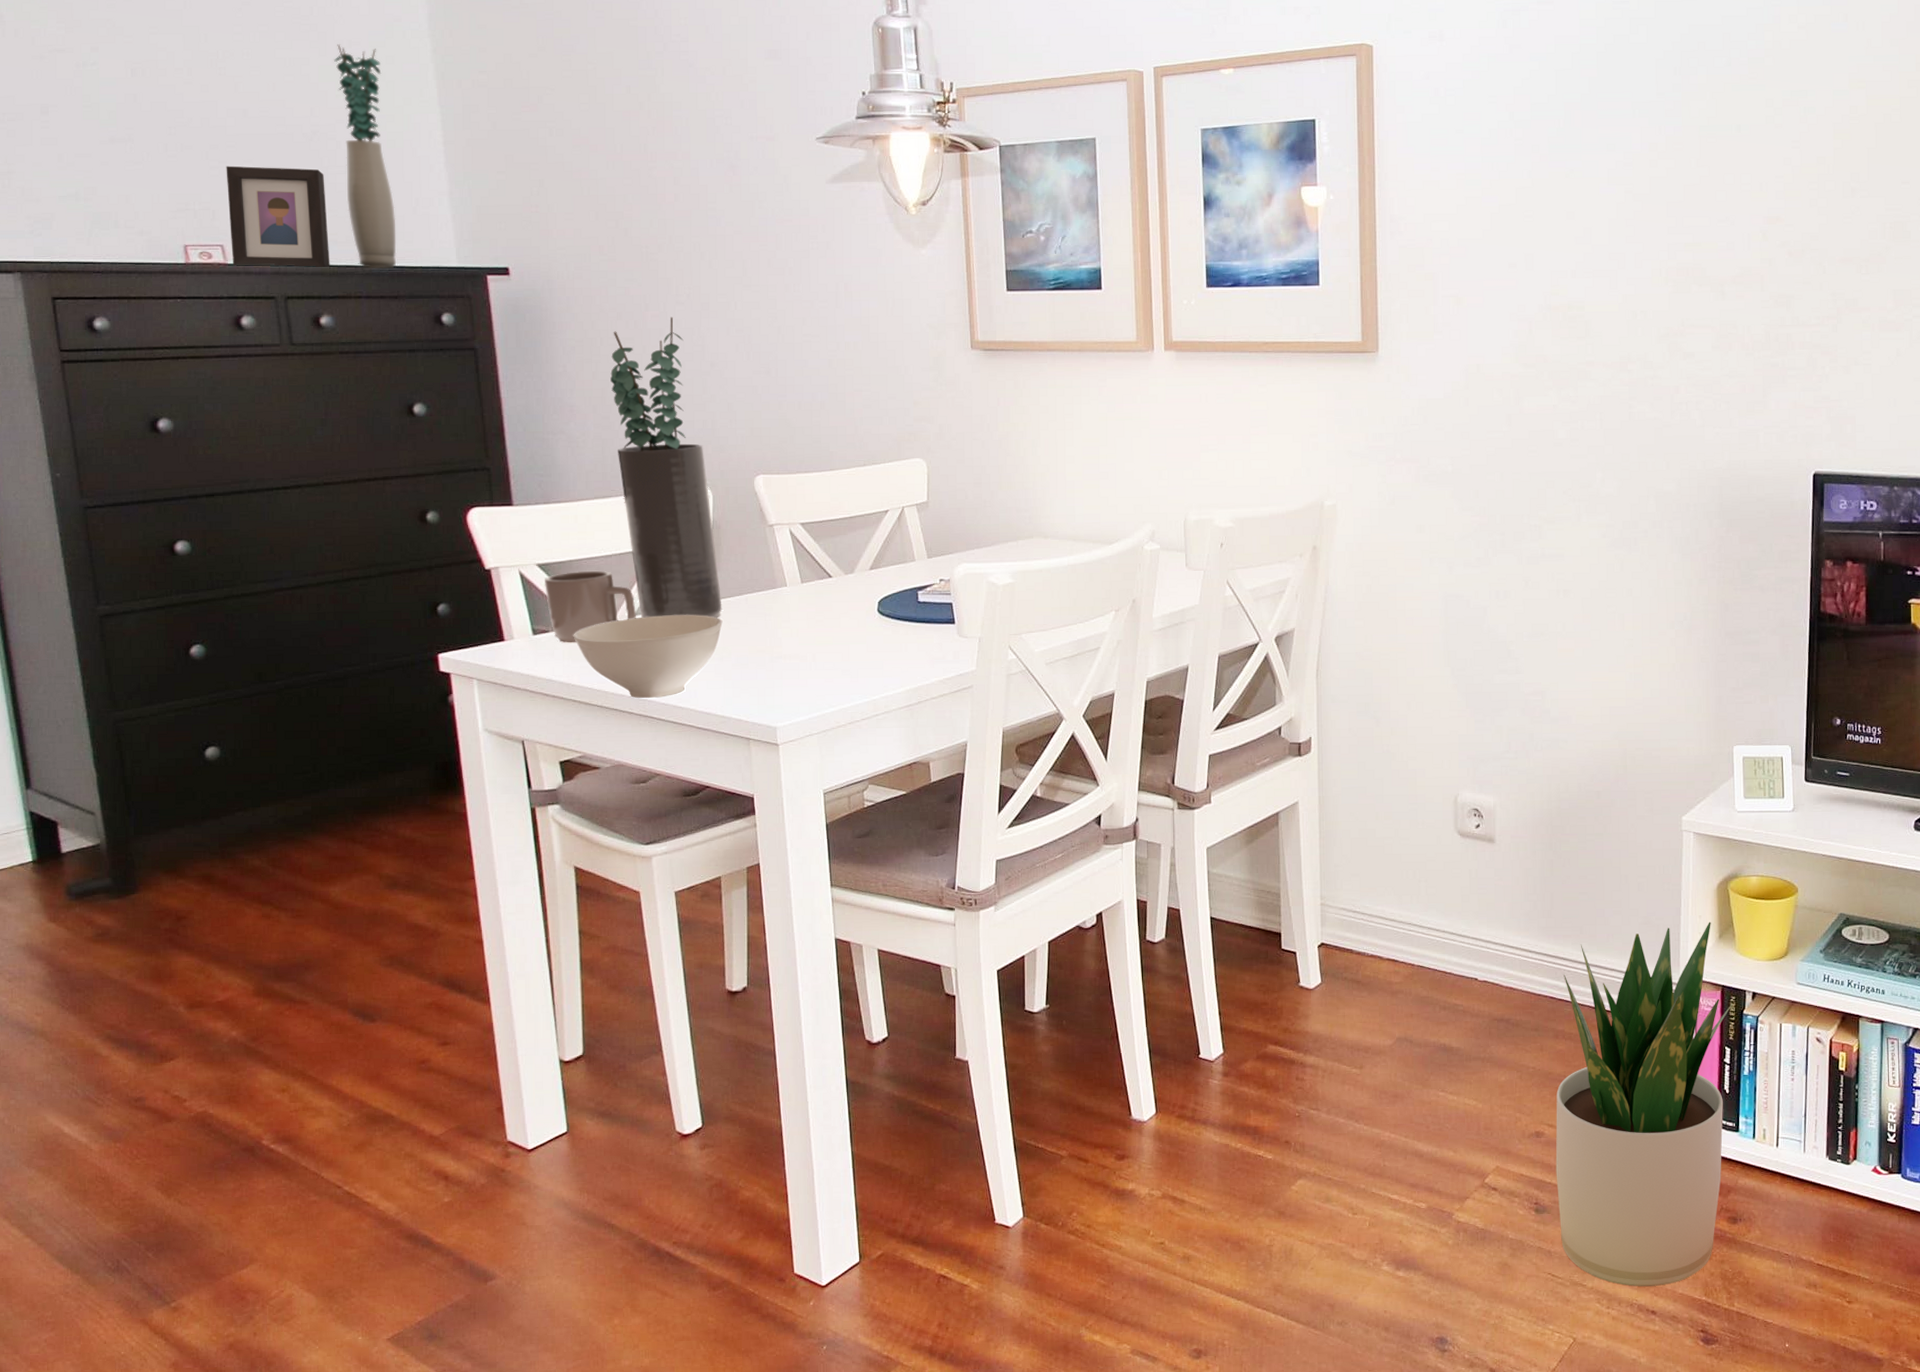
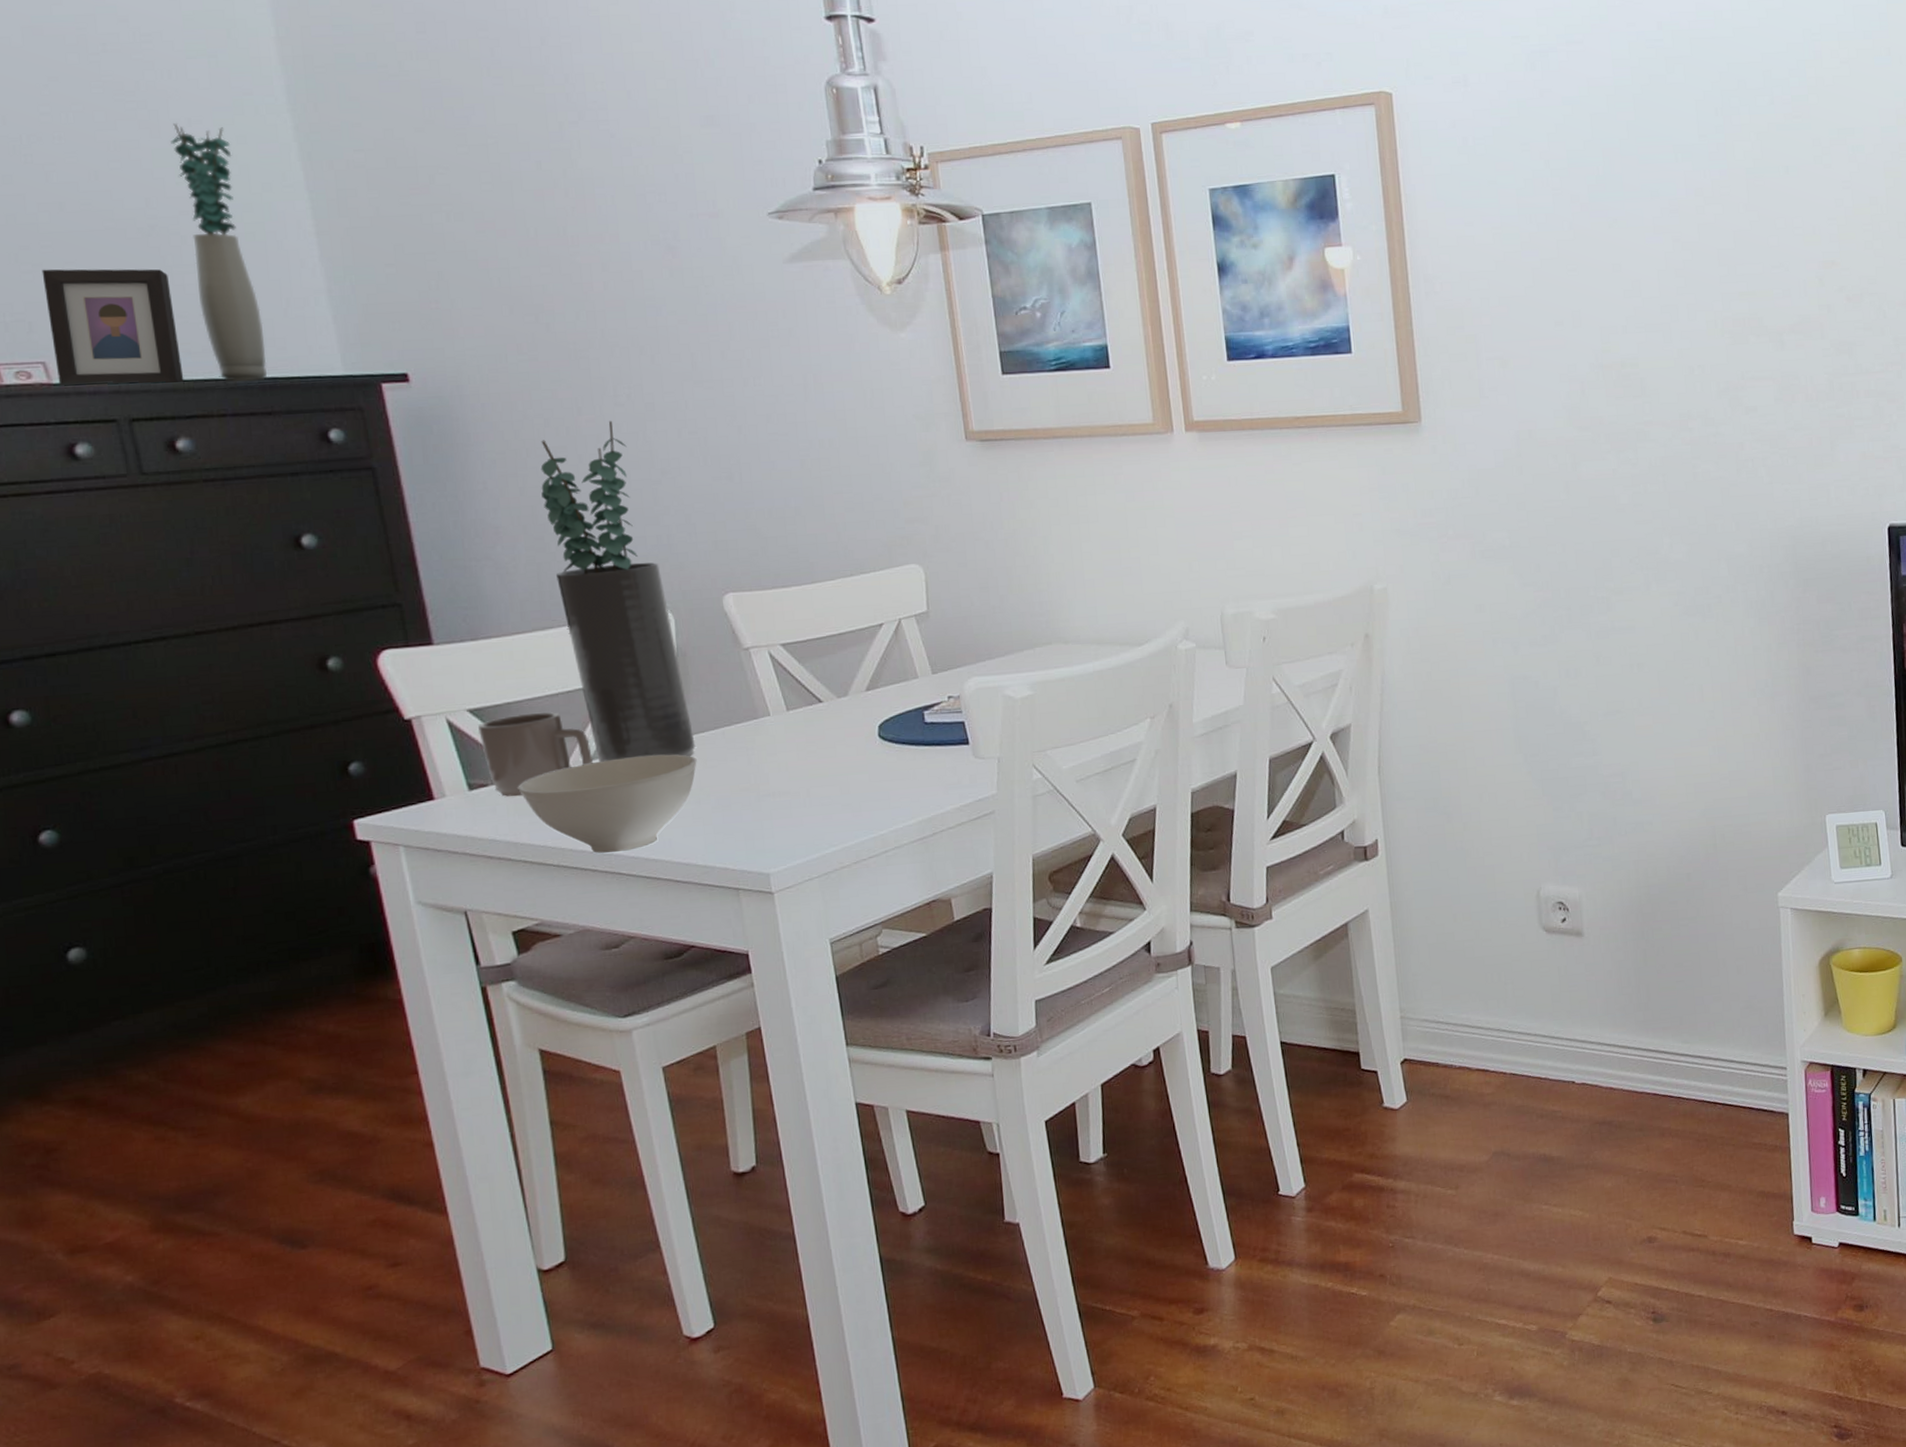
planter: present [1555,921,1732,1286] -> none [1666,1000,1845,1388]

